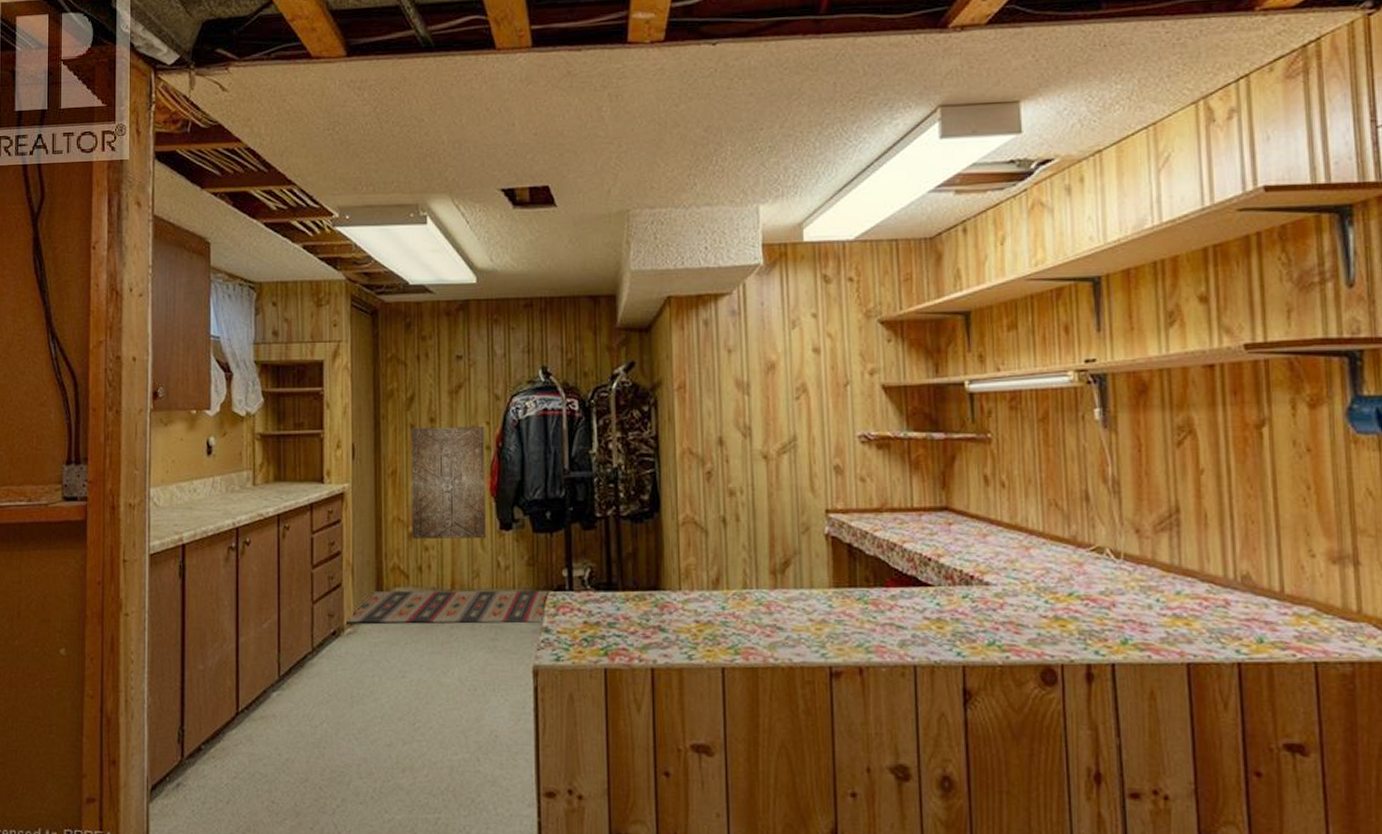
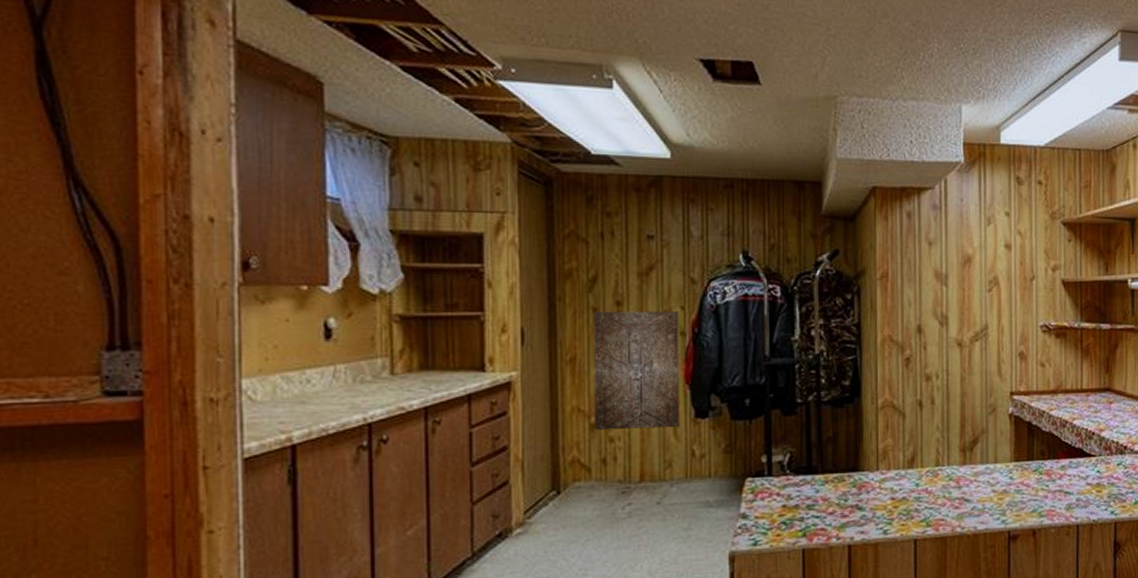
rug: present [347,590,550,623] -> none [515,477,749,523]

